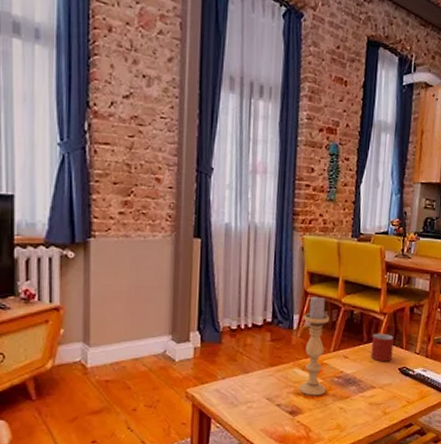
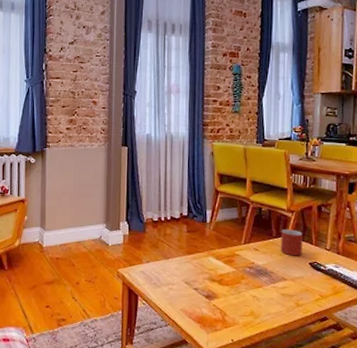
candle holder: present [299,295,330,396] -> none [214,193,240,284]

